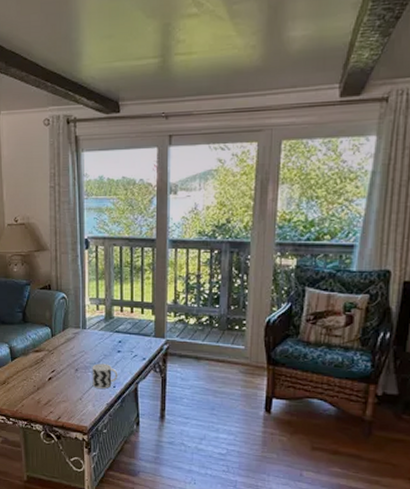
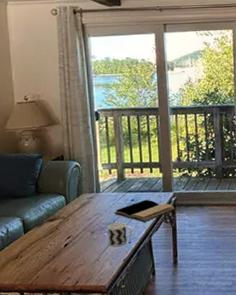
book: none [99,343,167,368] -> present [114,200,176,222]

